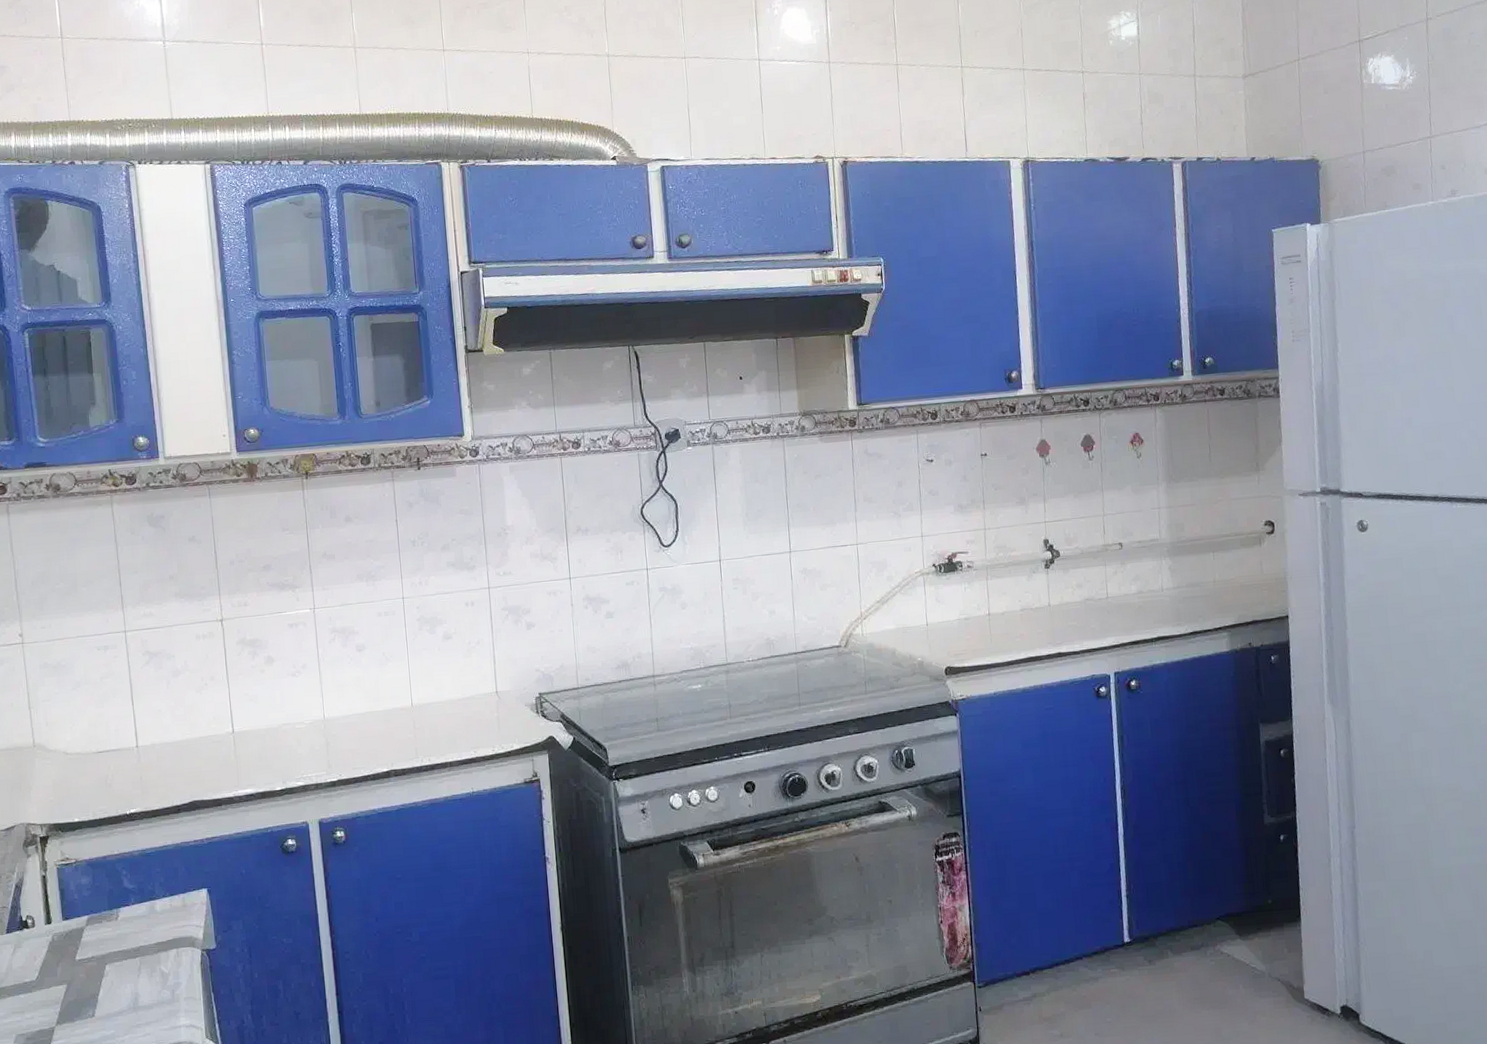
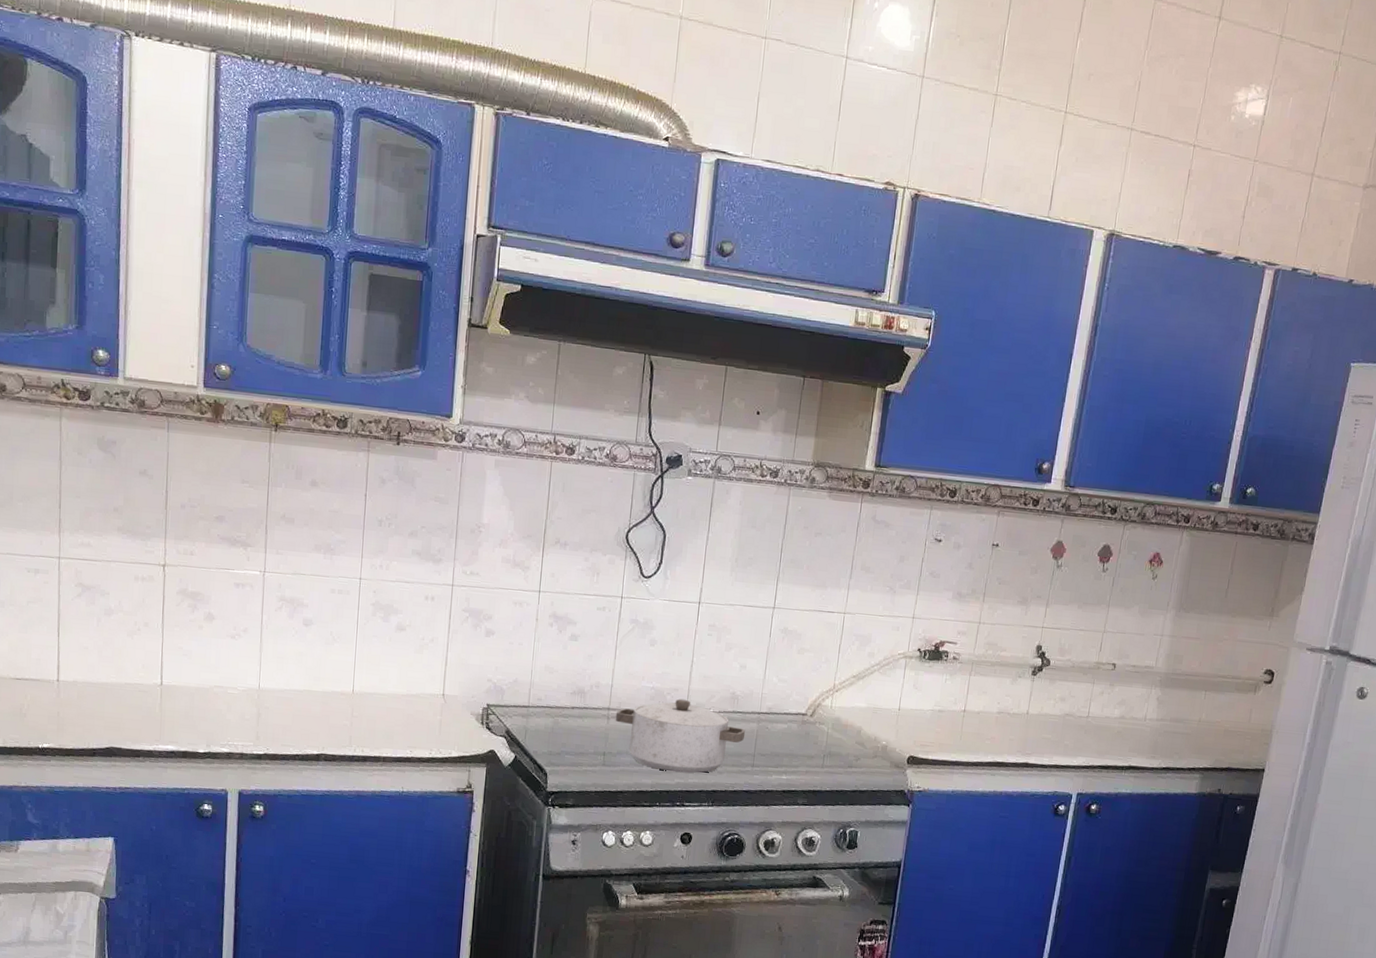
cooking pot: none [661,653,787,726] -> present [615,698,746,774]

